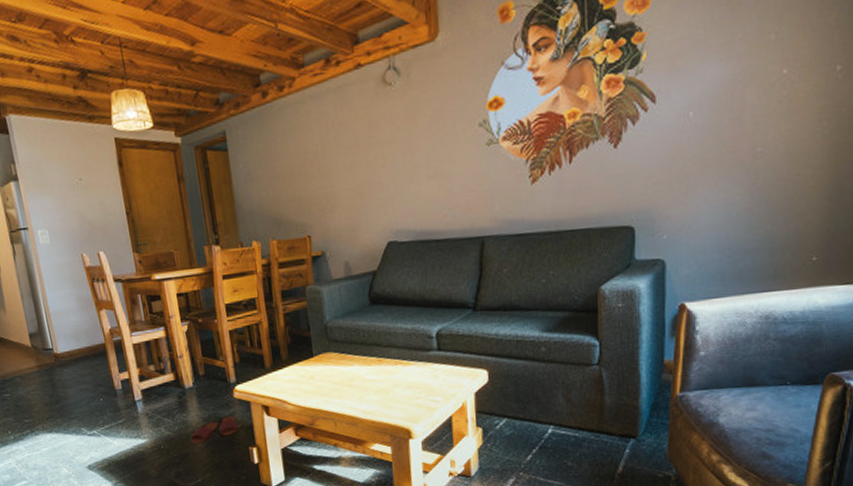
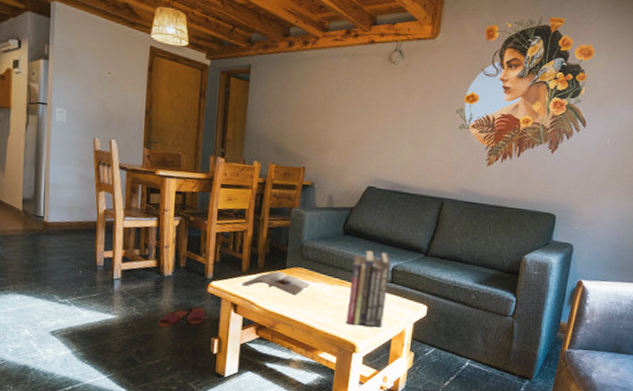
magazine: none [269,361,345,386] -> present [243,271,311,296]
books: none [388,316,438,408] -> present [346,251,391,328]

